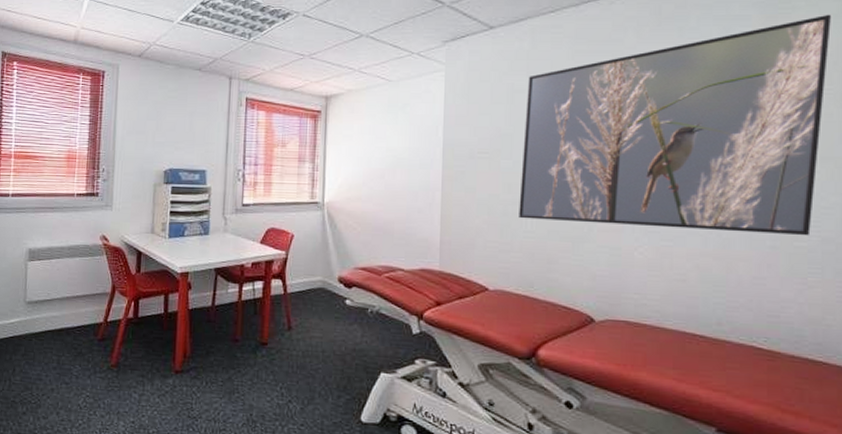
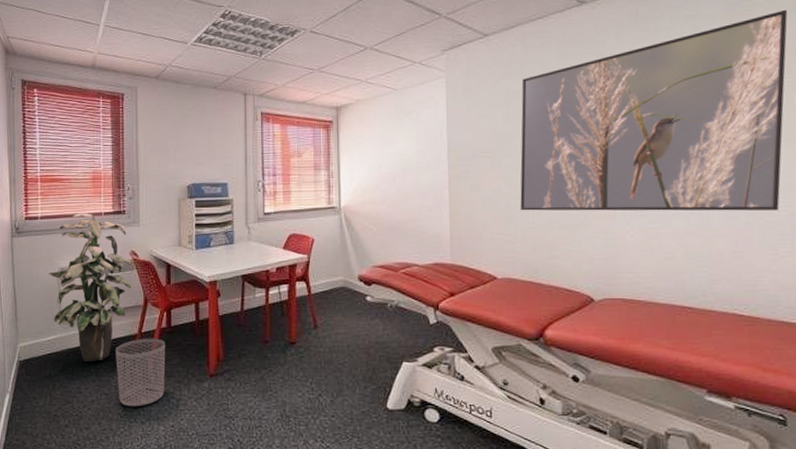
indoor plant: none [16,192,102,348] -> present [49,213,131,361]
waste bin: none [79,327,132,399] -> present [116,338,166,407]

